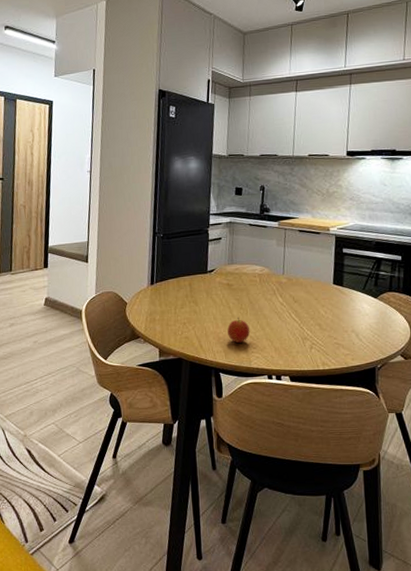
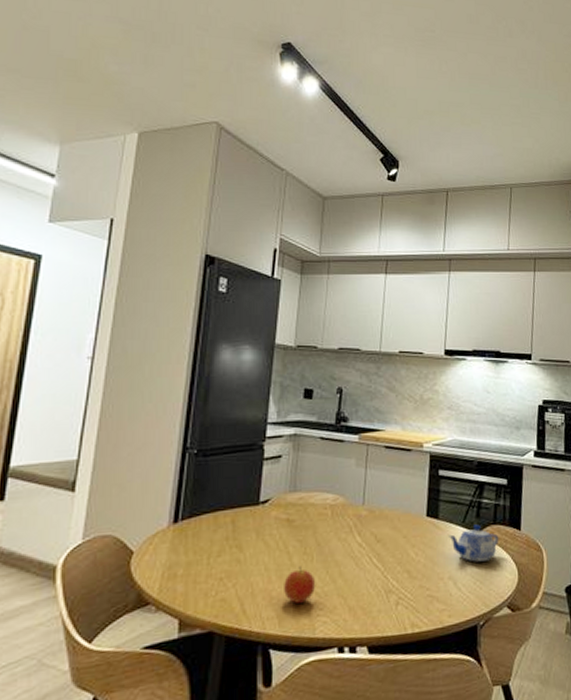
teapot: none [352,291,394,320] -> present [449,524,499,562]

